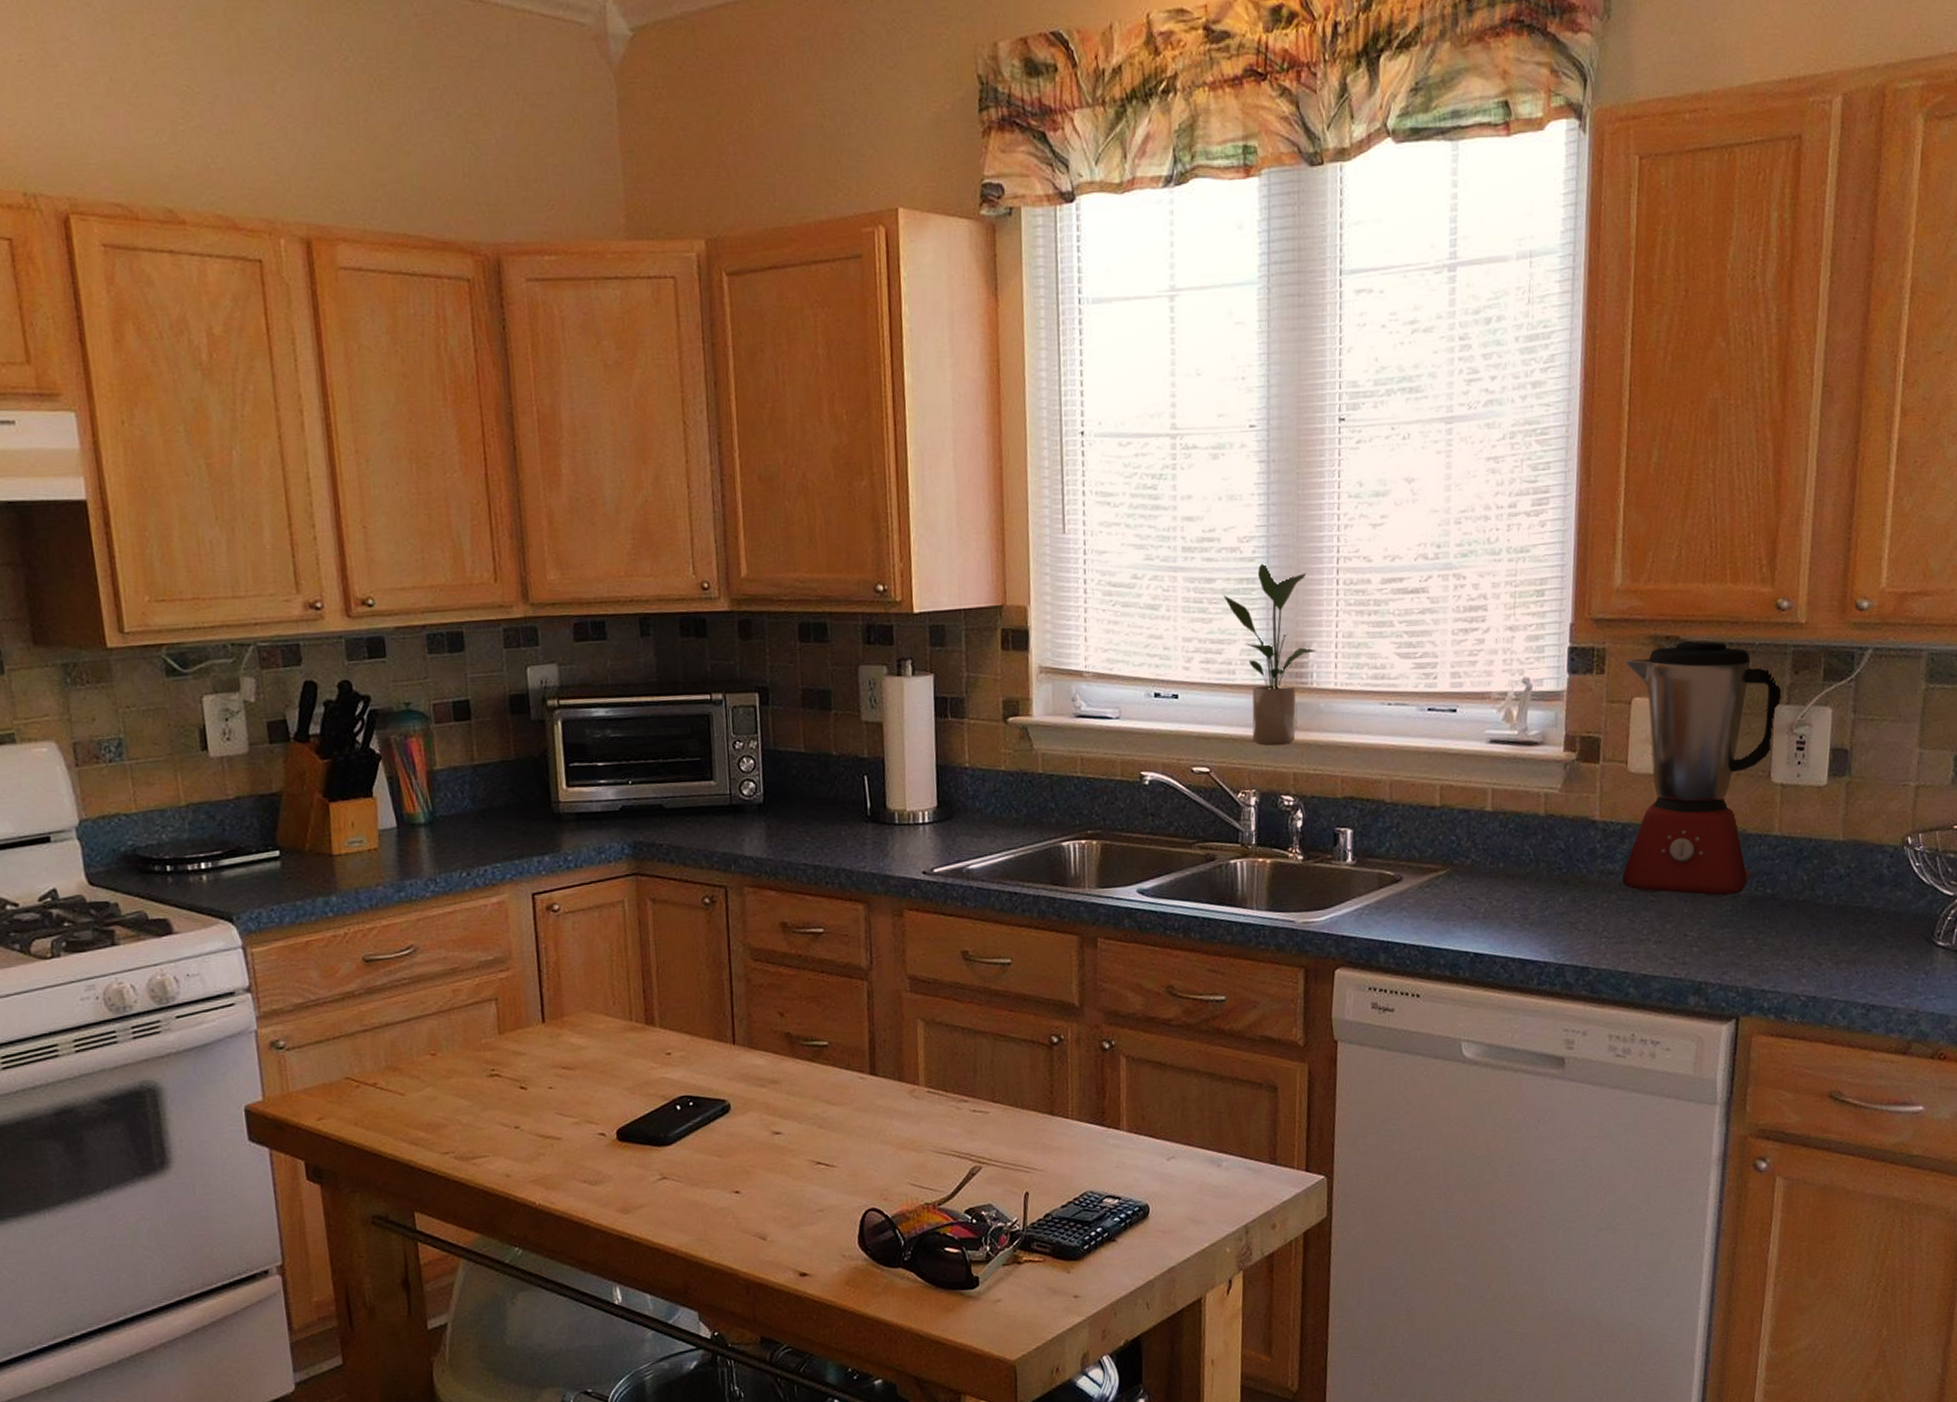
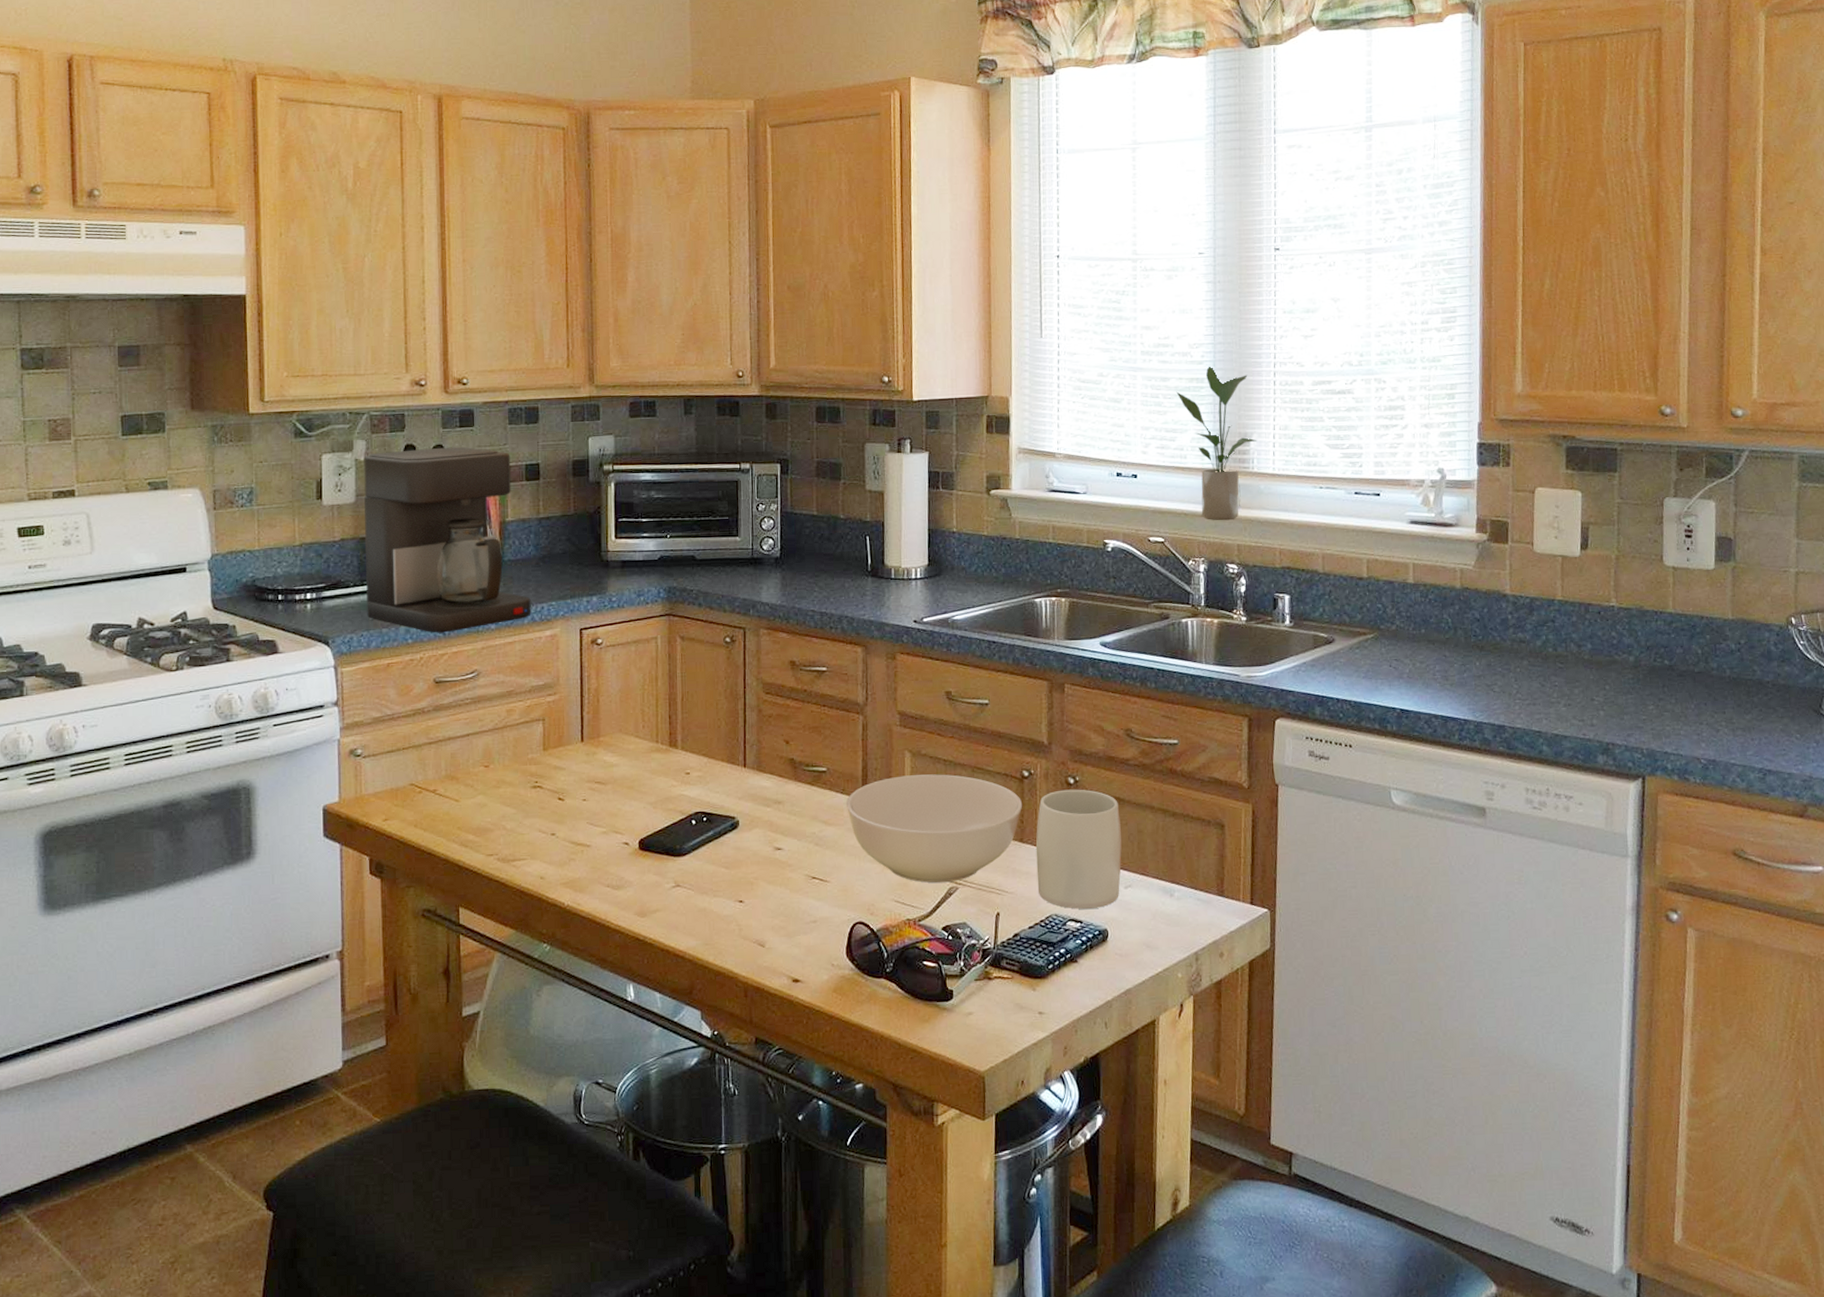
coffee maker: none [254,682,473,904] -> present [363,446,531,633]
bowl: none [851,1043,1052,1163] -> present [845,774,1023,883]
mug: none [1067,1054,1165,1185] -> present [1035,789,1123,909]
blender: present [1622,640,1783,899] -> none [1527,440,1670,668]

